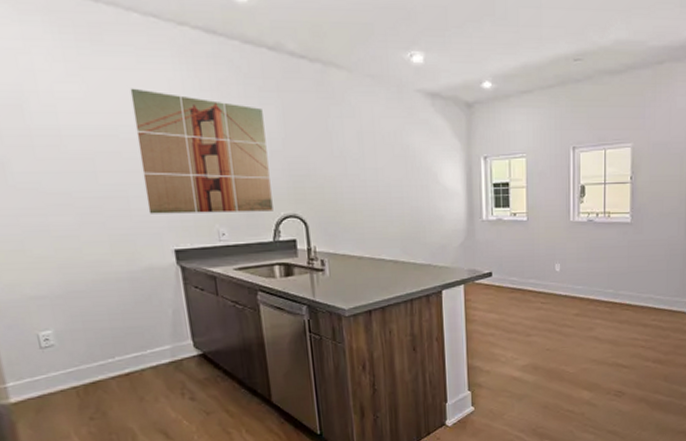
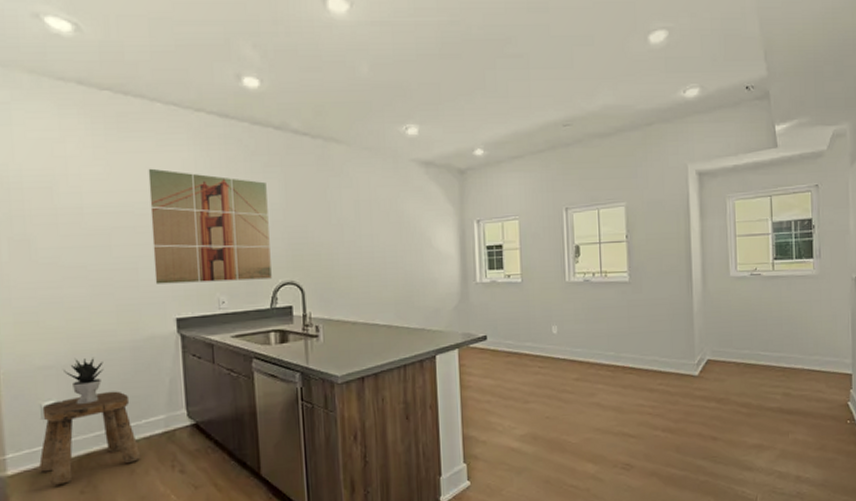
stool: none [39,321,149,412] -> present [39,391,141,485]
potted plant: none [56,288,102,334] -> present [62,358,104,404]

